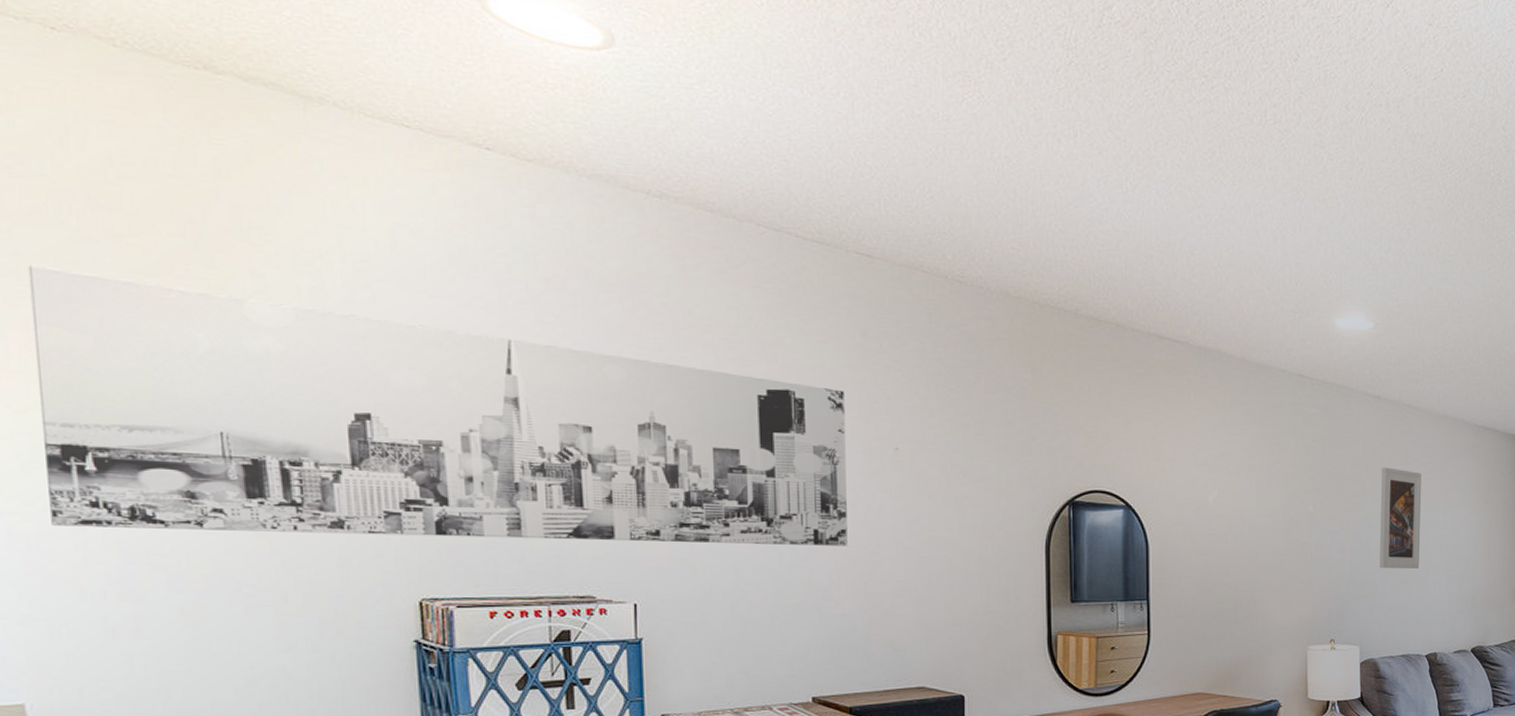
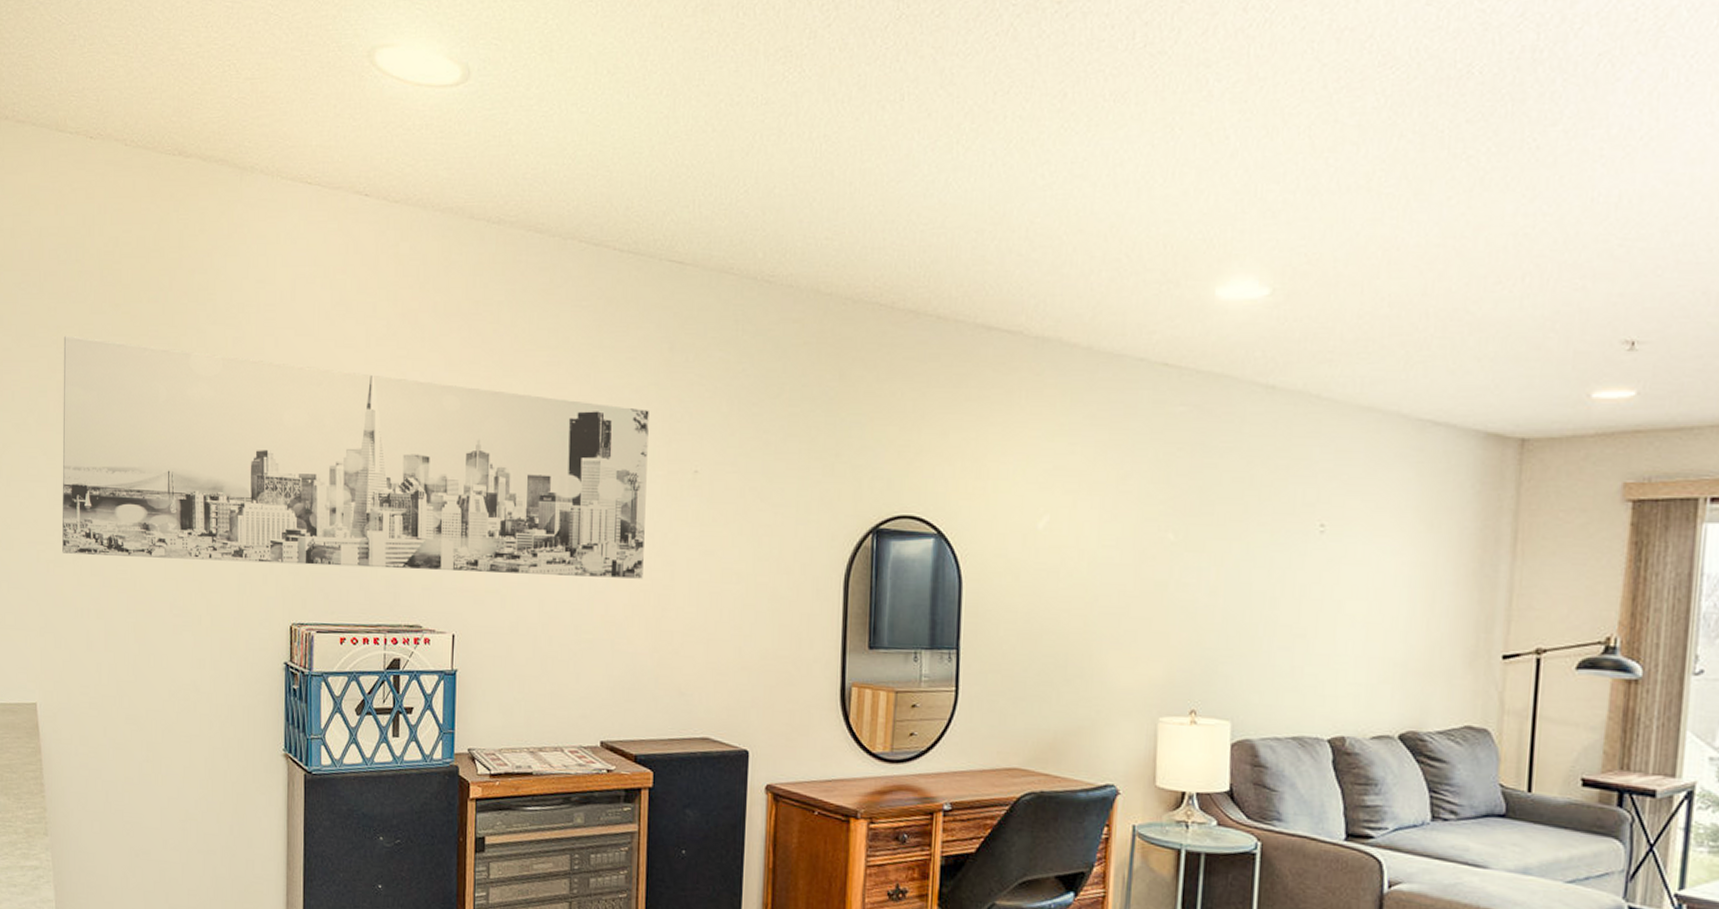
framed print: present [1380,467,1421,569] -> none [1265,481,1332,620]

